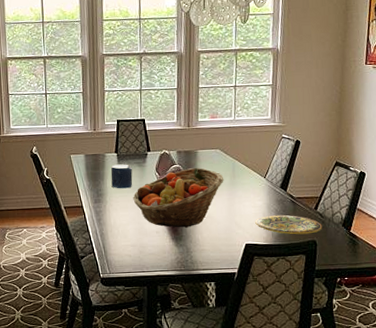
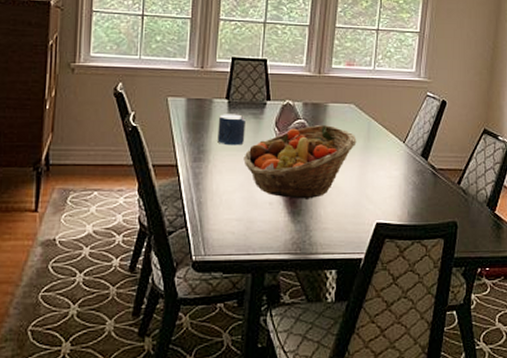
plate: present [255,214,323,234] -> none [389,188,465,214]

